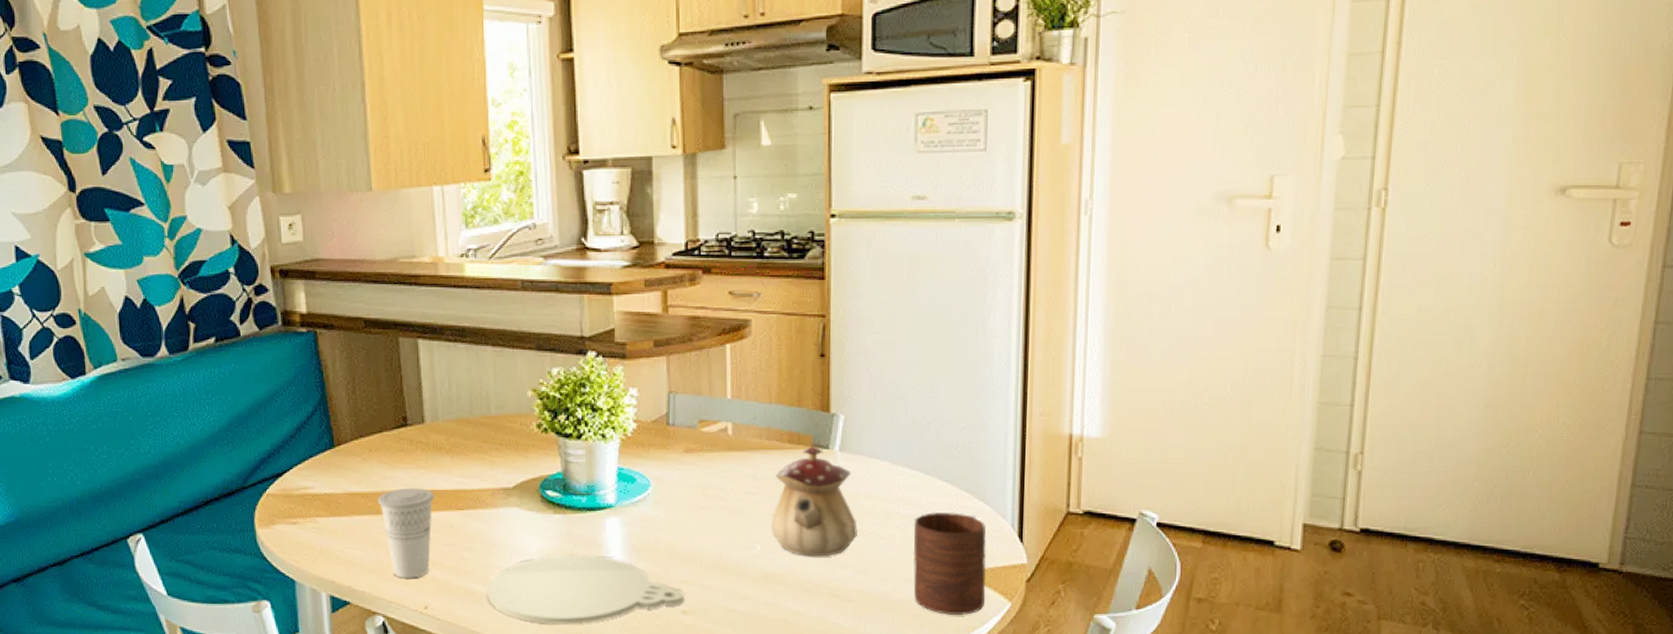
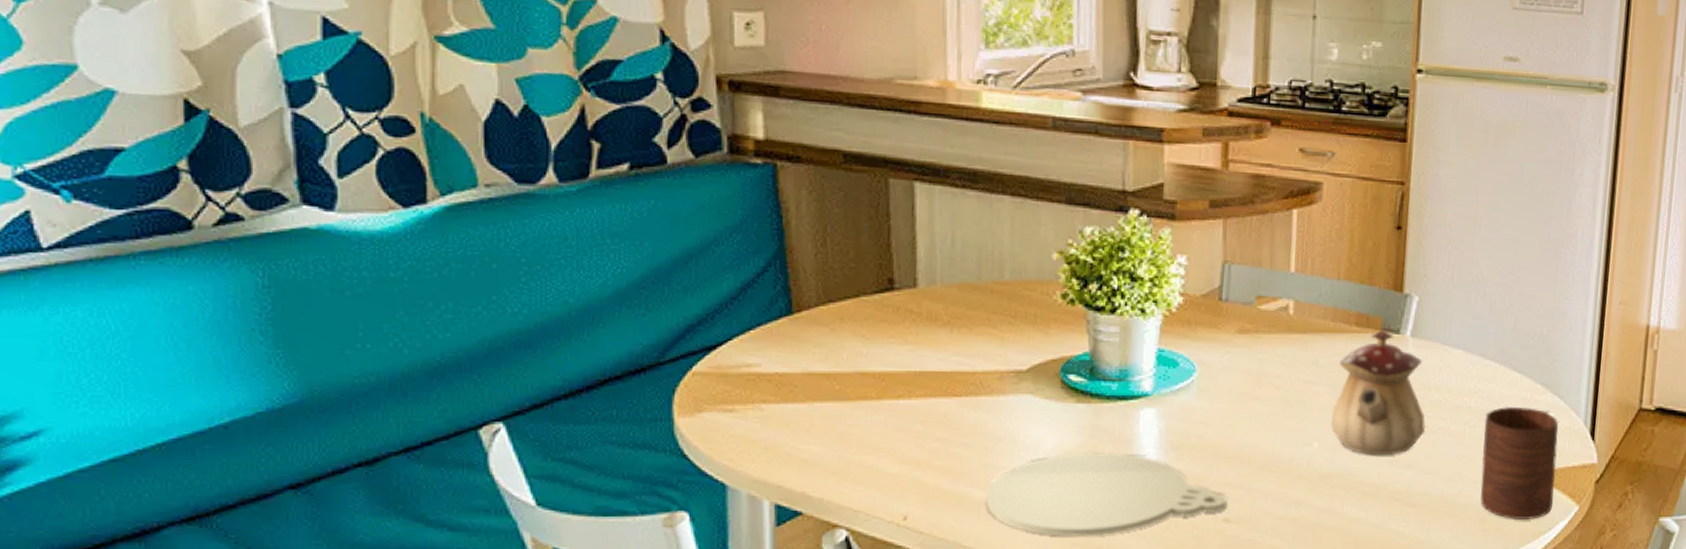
cup: present [377,487,435,579] -> none [847,367,925,483]

